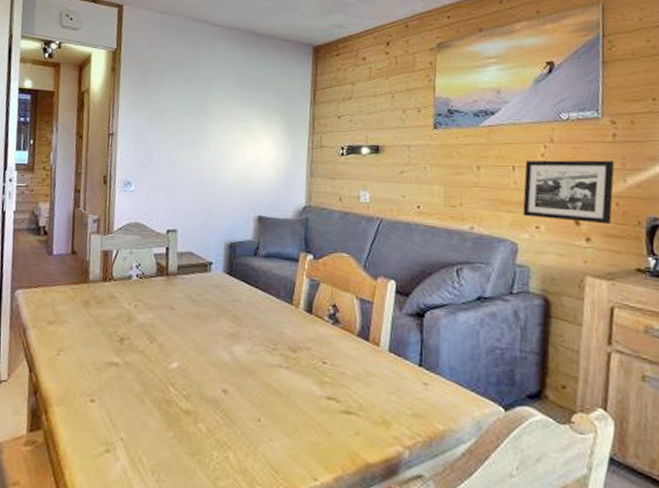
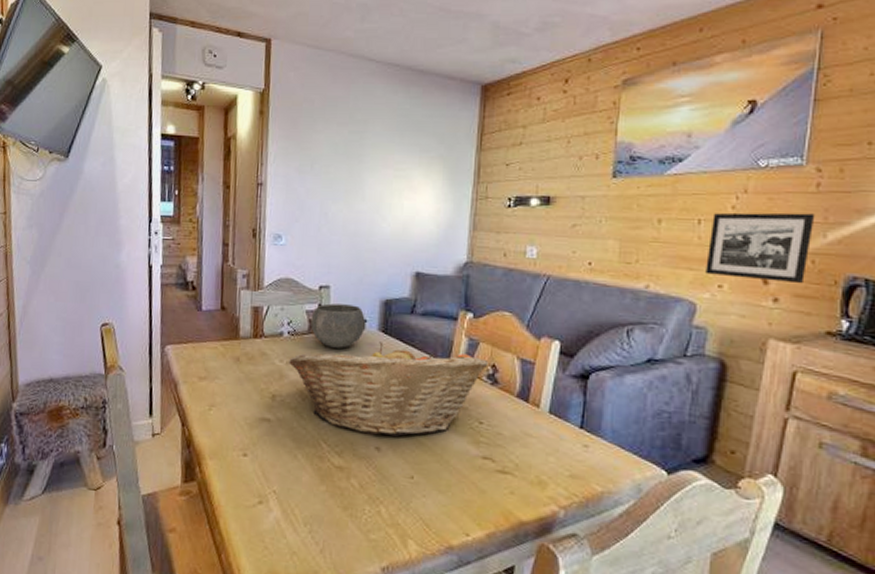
fruit basket: none [137,283,329,378] -> present [289,342,489,437]
bowl: none [158,247,211,291] -> present [310,303,365,348]

